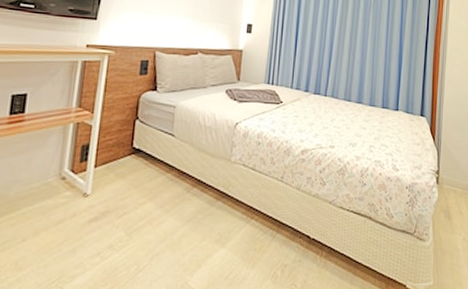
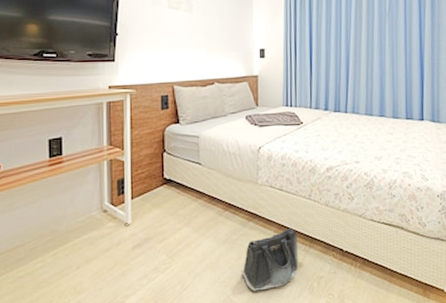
saddlebag: none [203,211,266,277] -> present [242,228,299,291]

